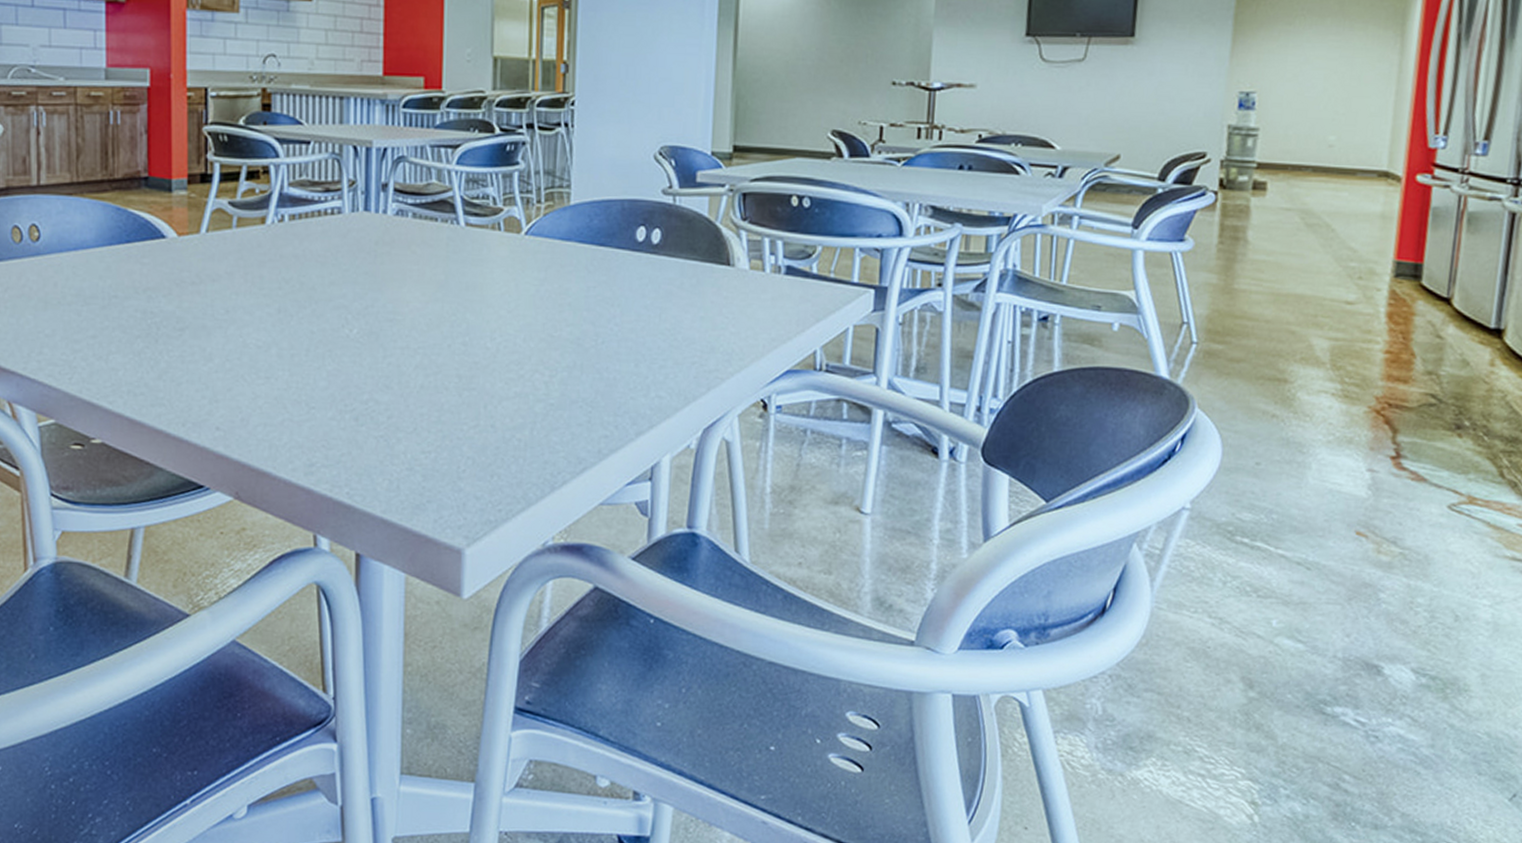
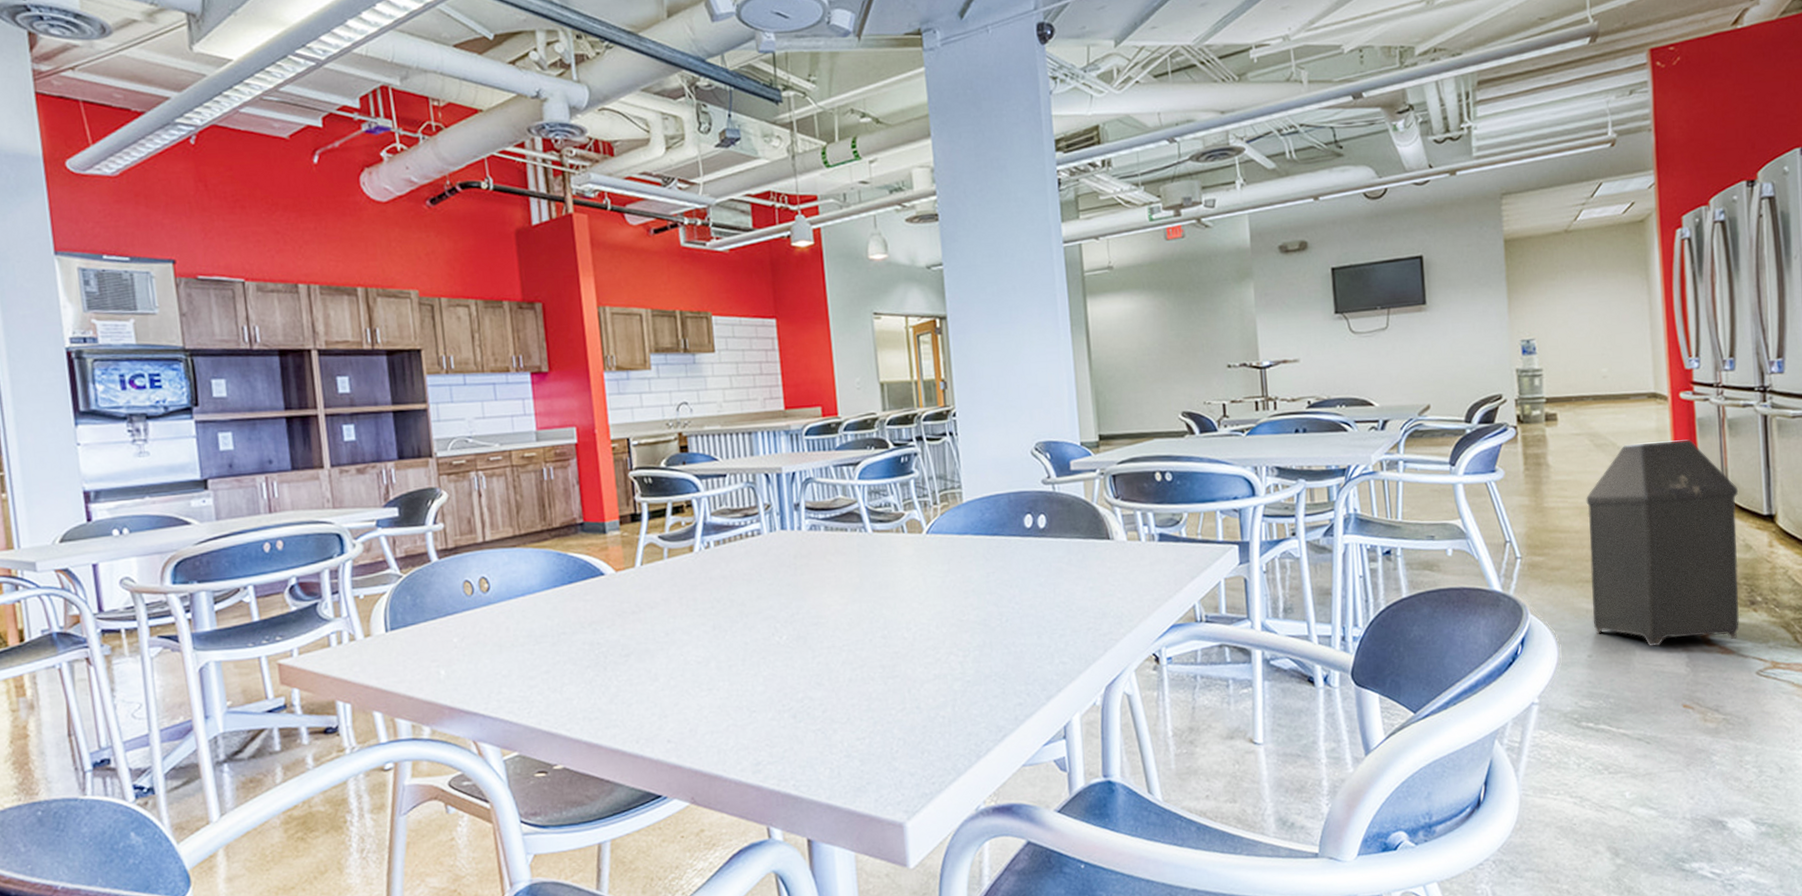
trash can: none [1268,228,1466,465] -> present [1586,439,1740,647]

